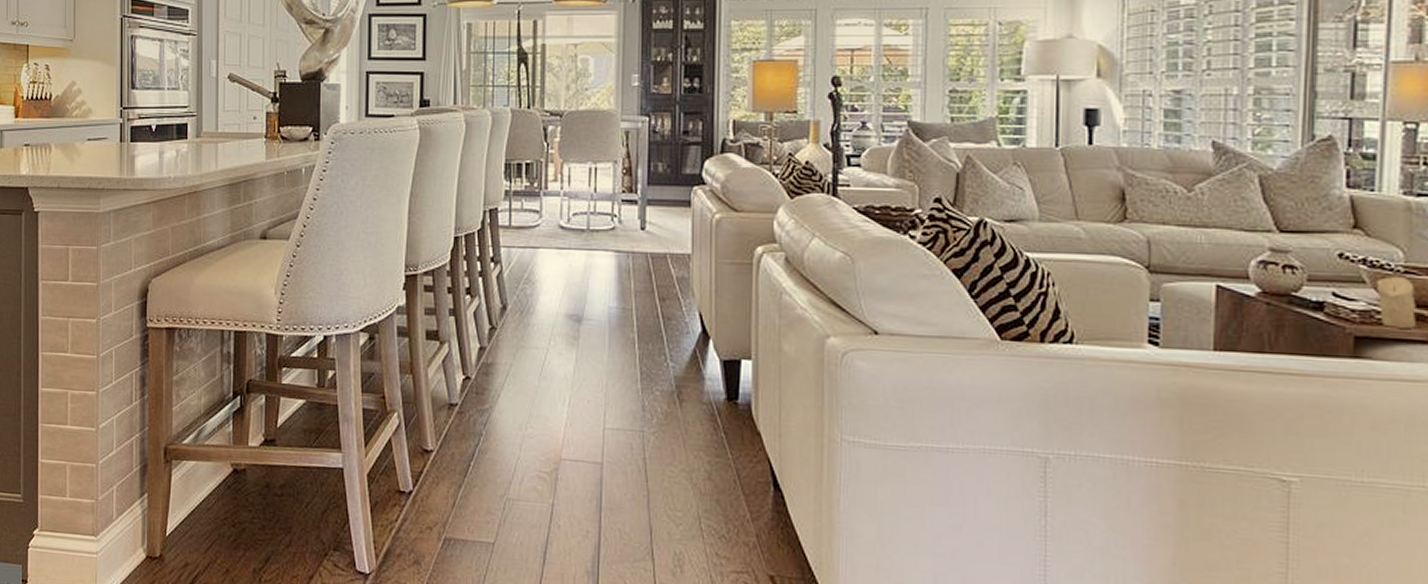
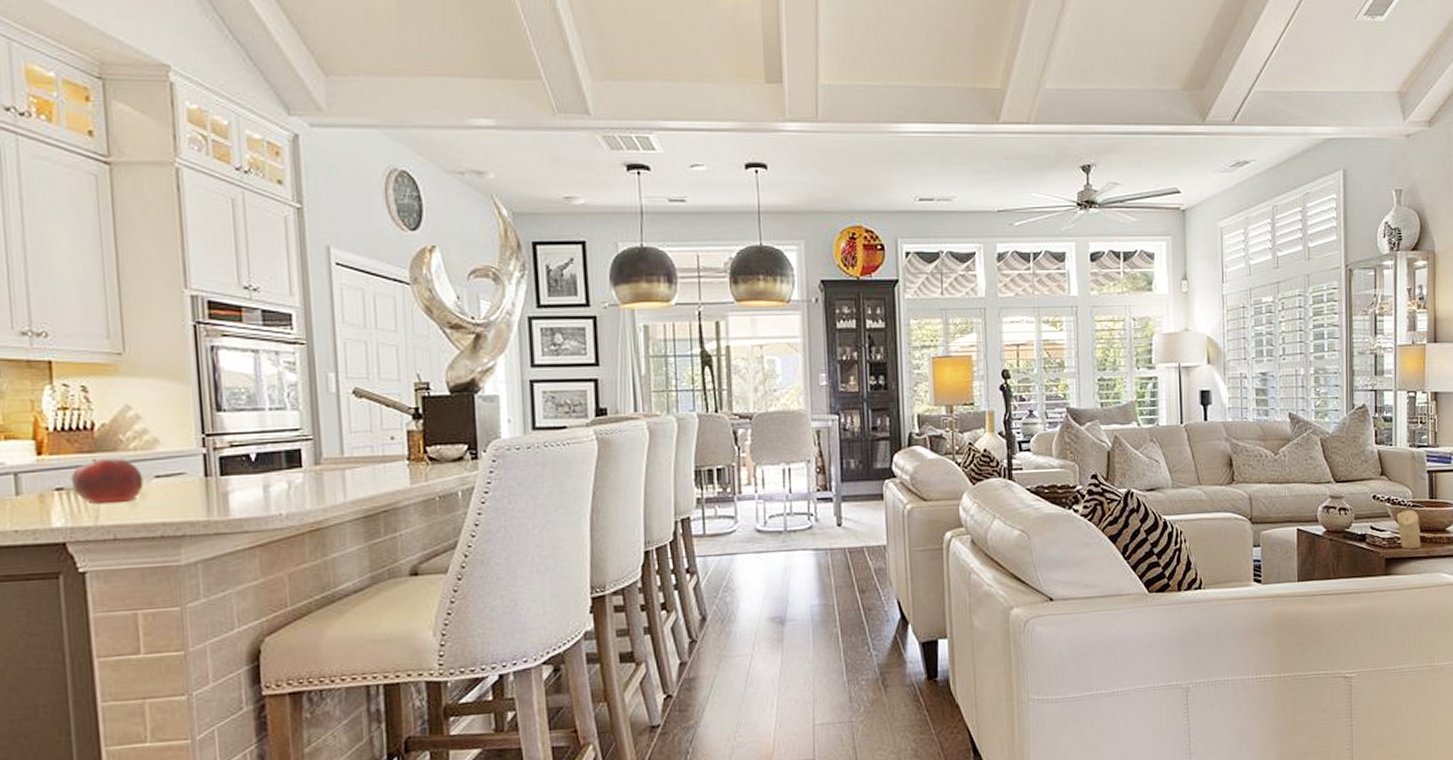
fruit: none [34,123,80,160] -> present [71,458,144,505]

